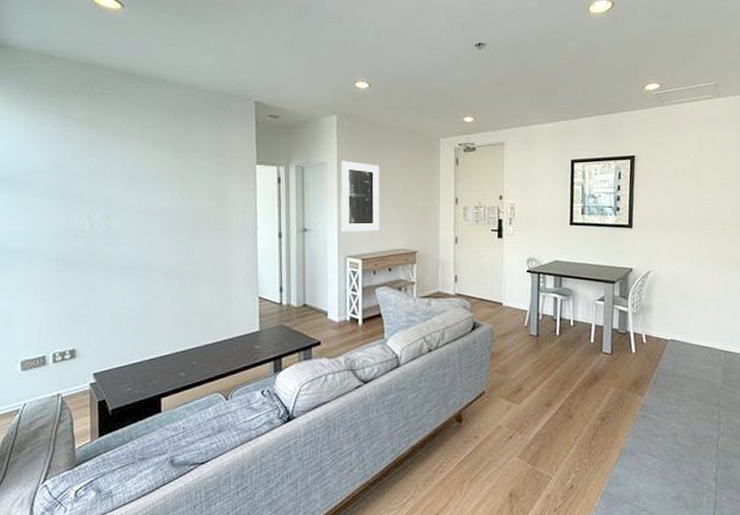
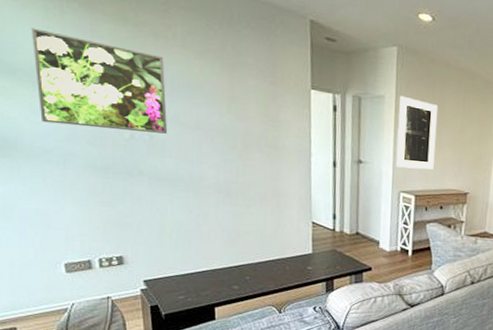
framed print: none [13,140,124,223] -> present [31,28,167,134]

